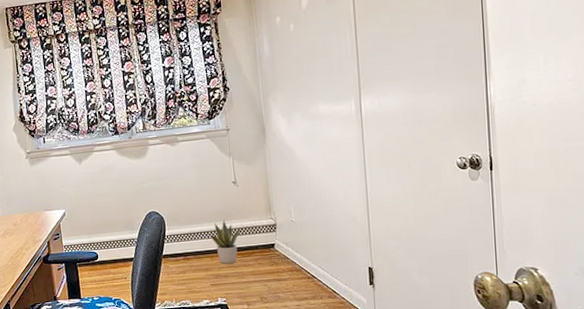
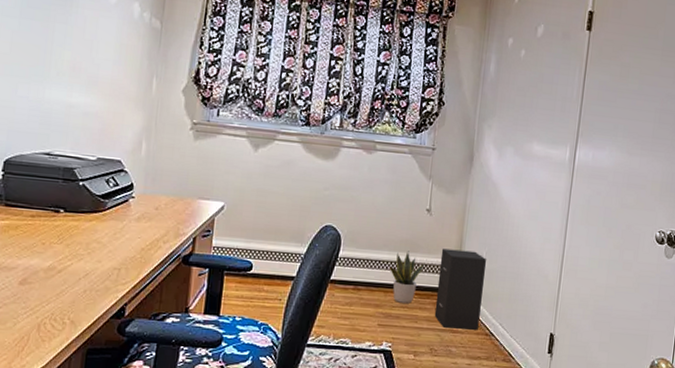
filing cabinet: none [253,209,300,278] -> present [434,248,486,330]

